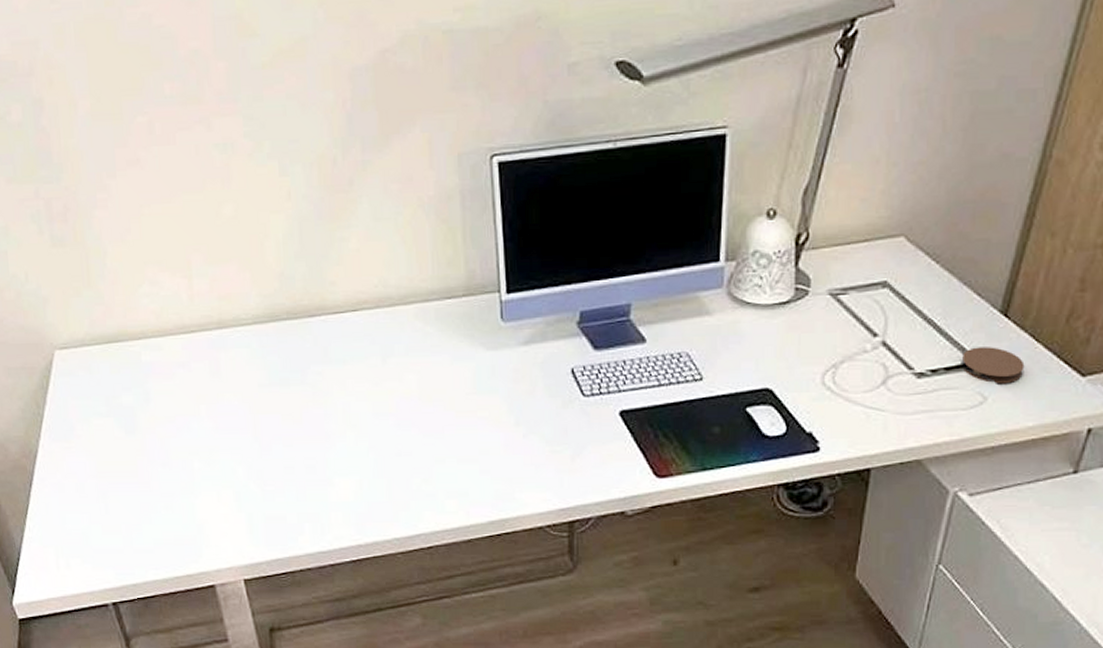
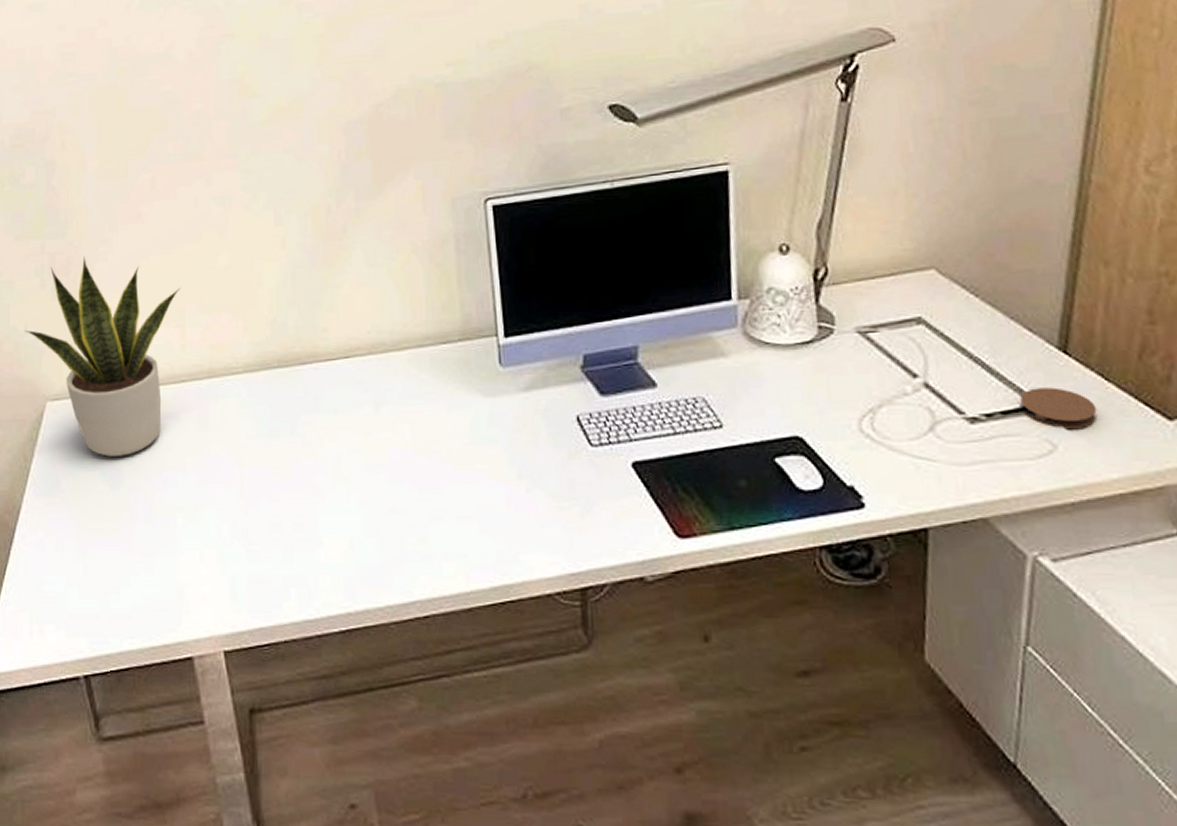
potted plant: none [24,202,186,404] -> present [23,255,181,457]

